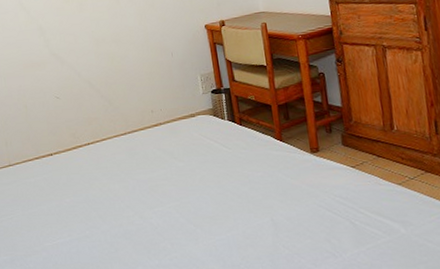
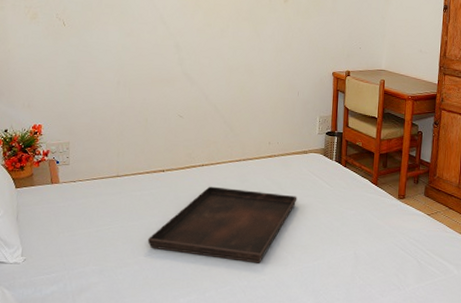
serving tray: none [49,163,195,240] -> present [147,186,297,263]

